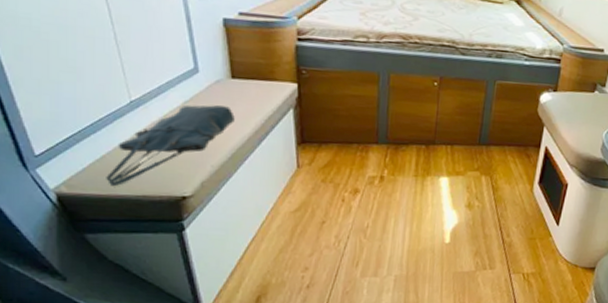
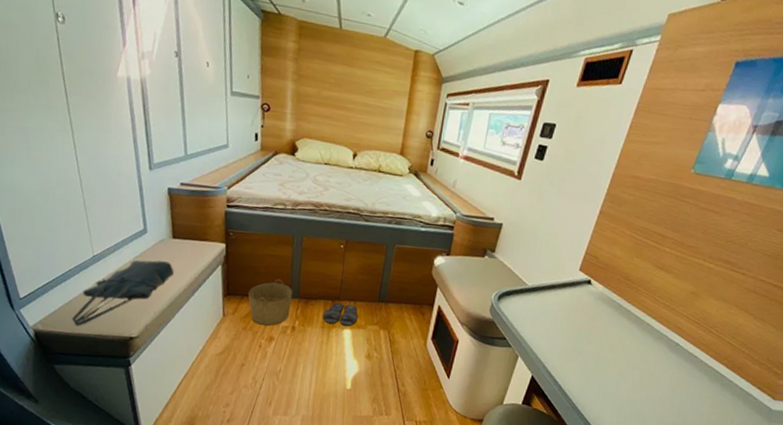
basket: none [326,122,381,176] -> present [247,278,293,326]
slippers: none [416,147,456,173] -> present [323,302,358,326]

